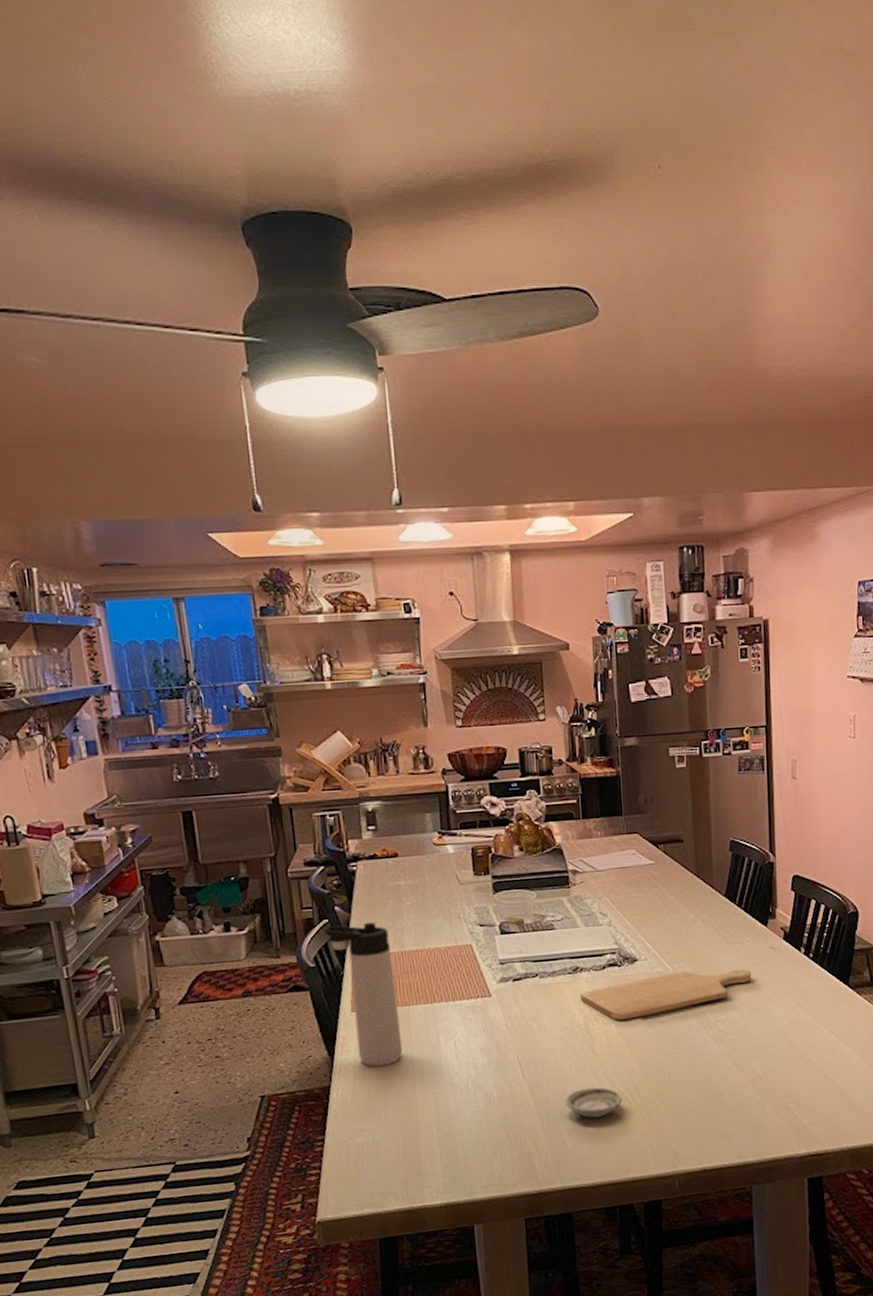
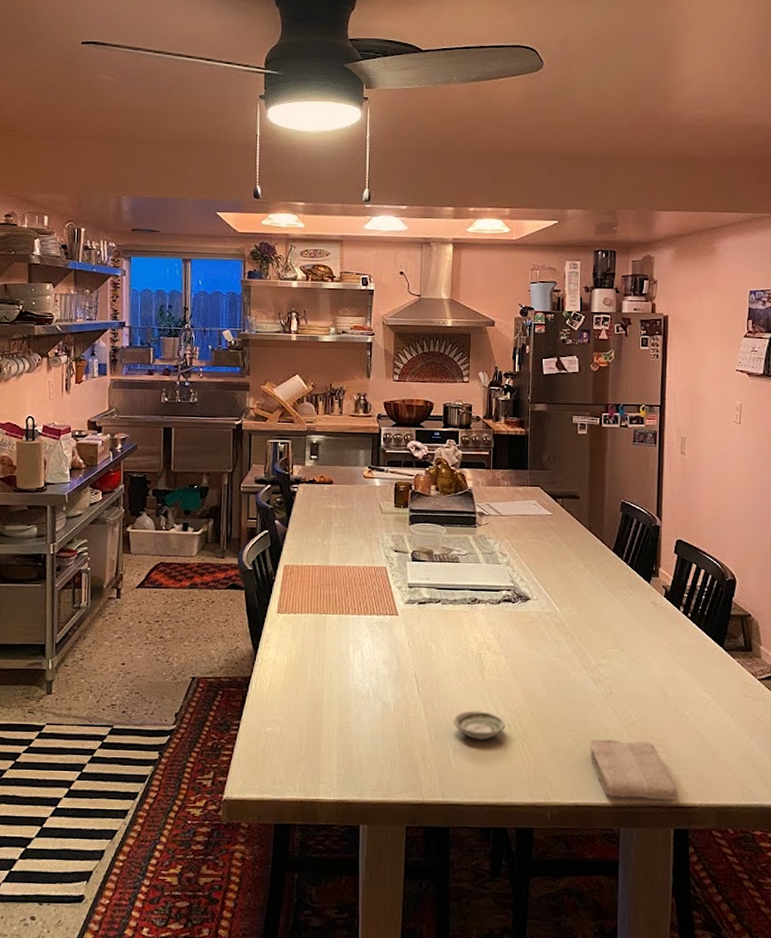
thermos bottle: present [323,923,403,1067] -> none [263,535,318,665]
chopping board: present [579,969,752,1021] -> none [475,614,633,652]
washcloth: none [714,1094,811,1156] -> present [589,739,679,800]

